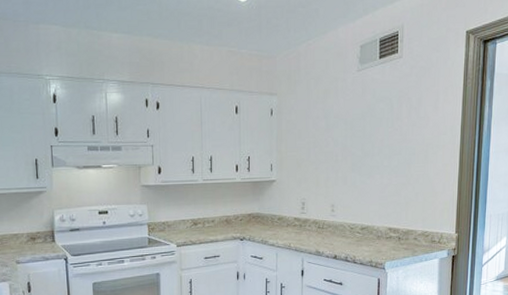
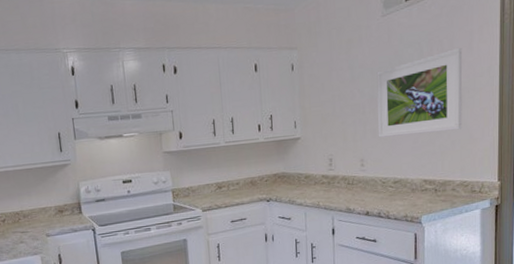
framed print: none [348,106,429,185] -> present [376,47,463,138]

